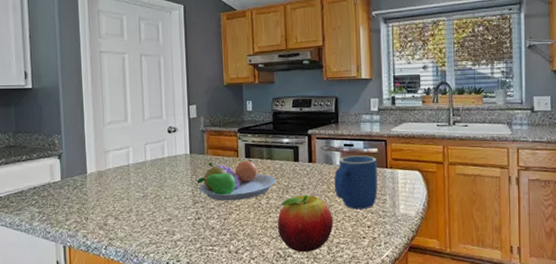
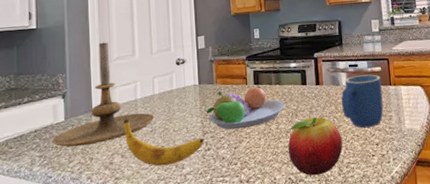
candle holder: none [50,105,147,206] -> present [52,41,155,147]
banana: none [117,183,195,231] -> present [123,119,205,167]

